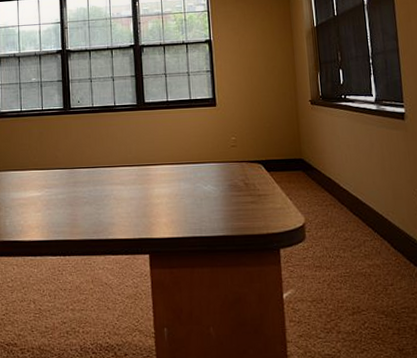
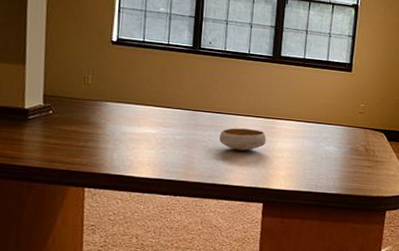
bowl: none [98,179,143,202] -> present [219,128,267,151]

